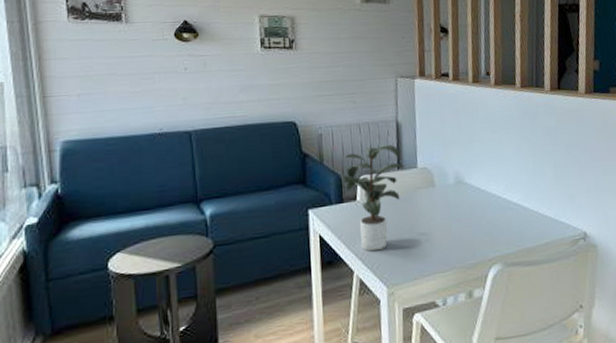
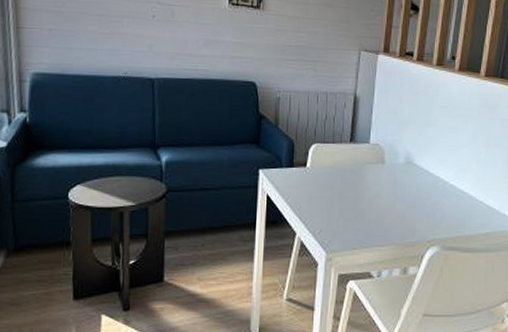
potted plant: present [343,144,405,252] -> none [296,116,358,218]

